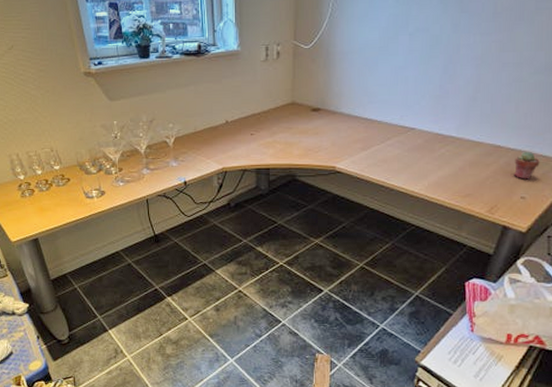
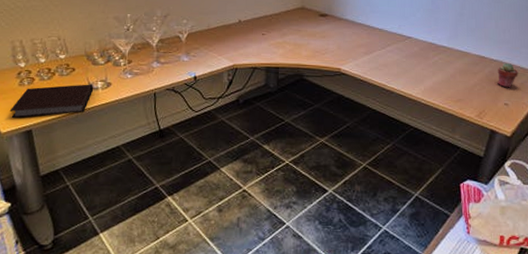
notebook: none [16,193,90,228] -> present [9,84,94,119]

